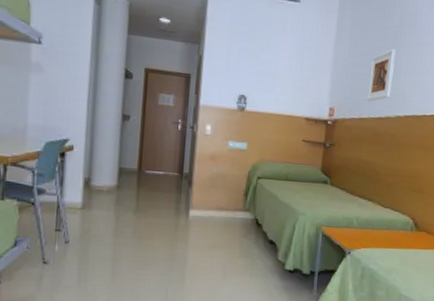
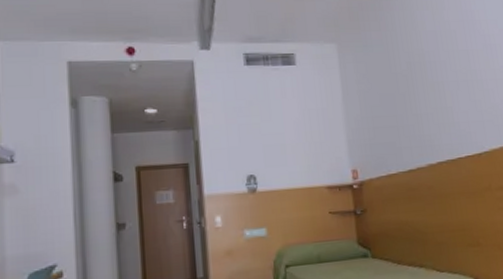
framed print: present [366,49,396,101] -> none [386,94,417,154]

